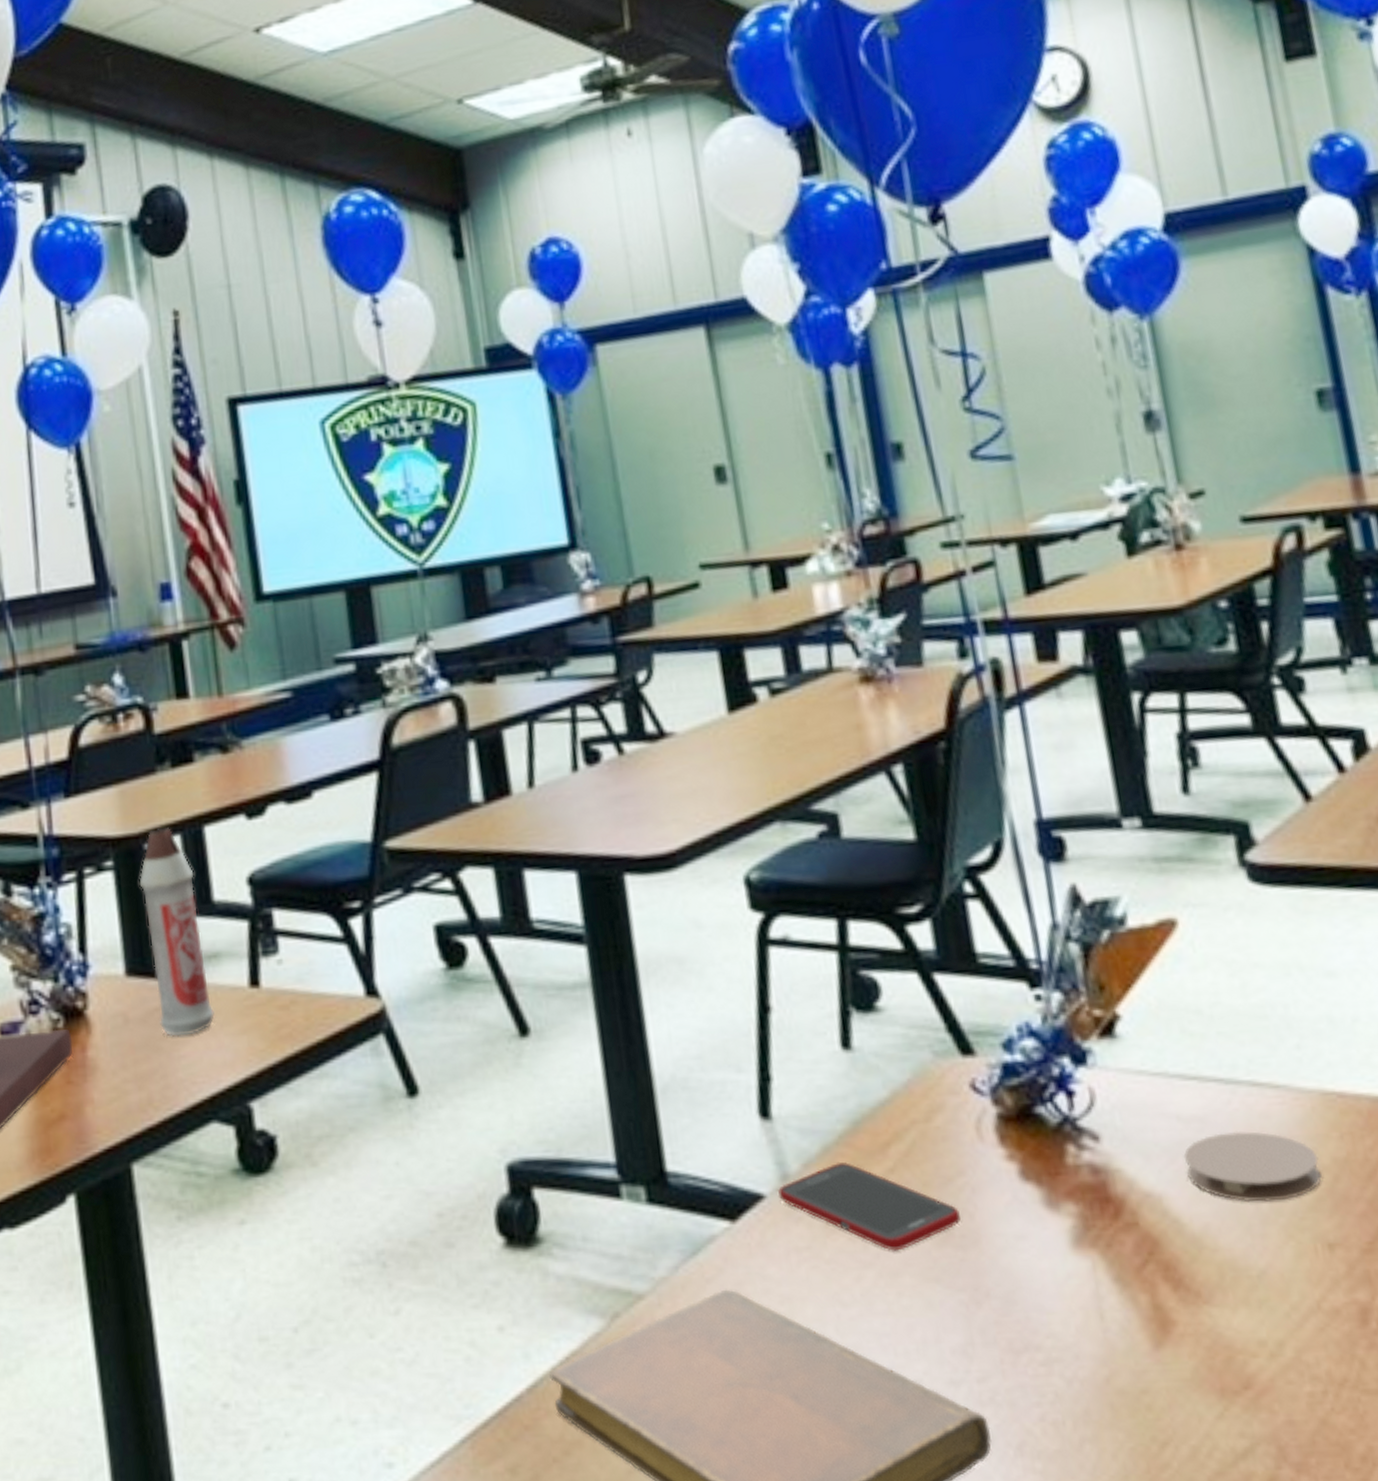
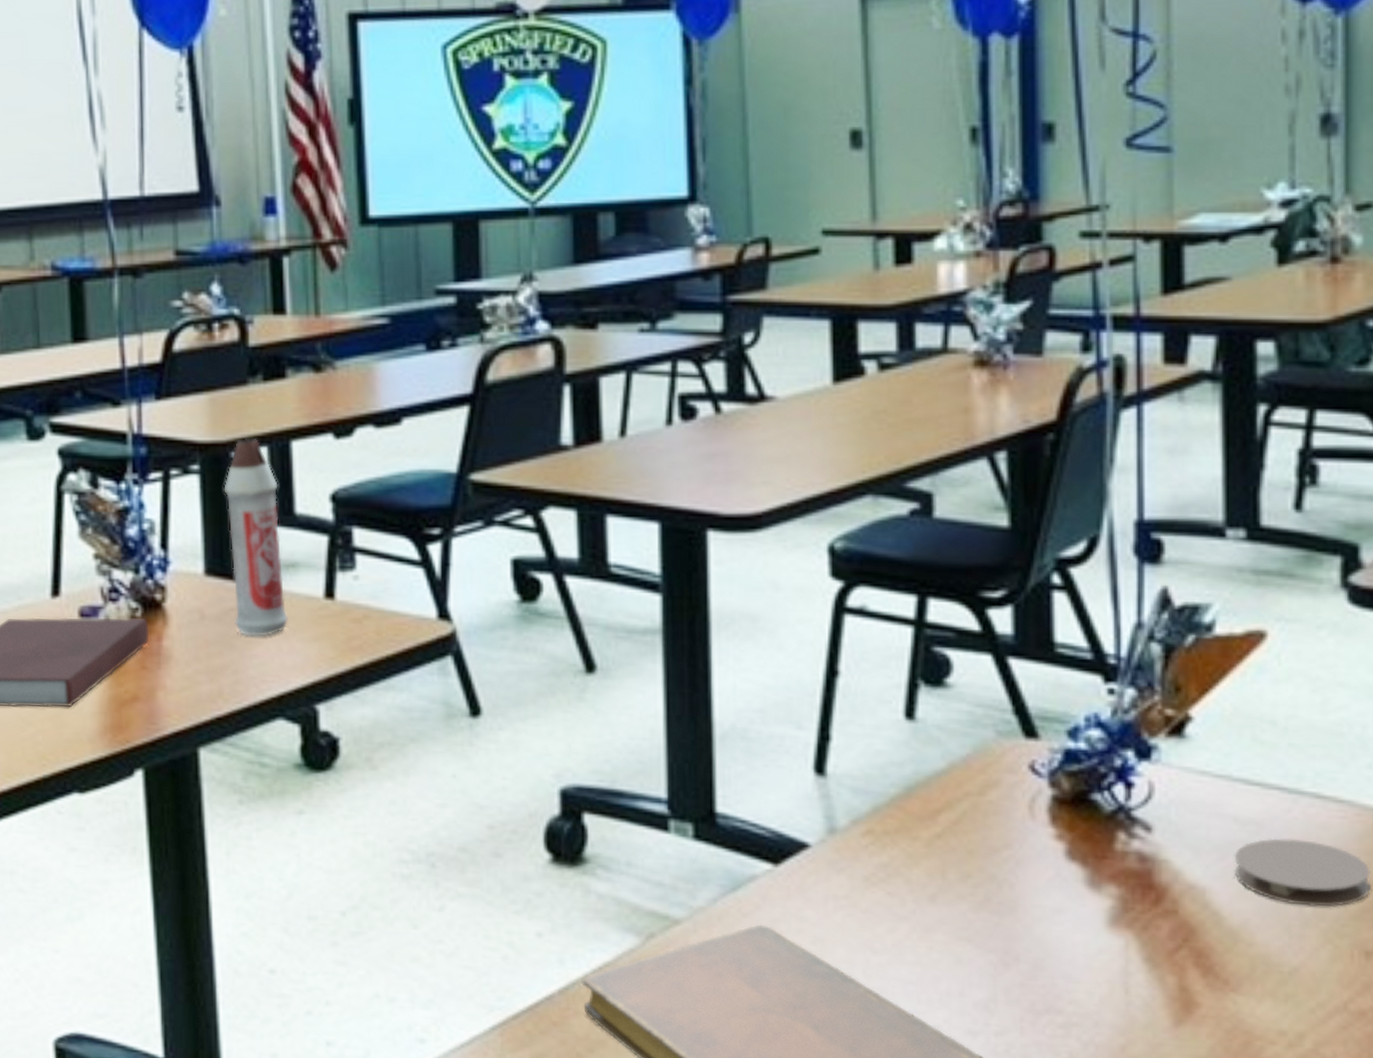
cell phone: present [777,1161,961,1251] -> none [823,822,1000,910]

